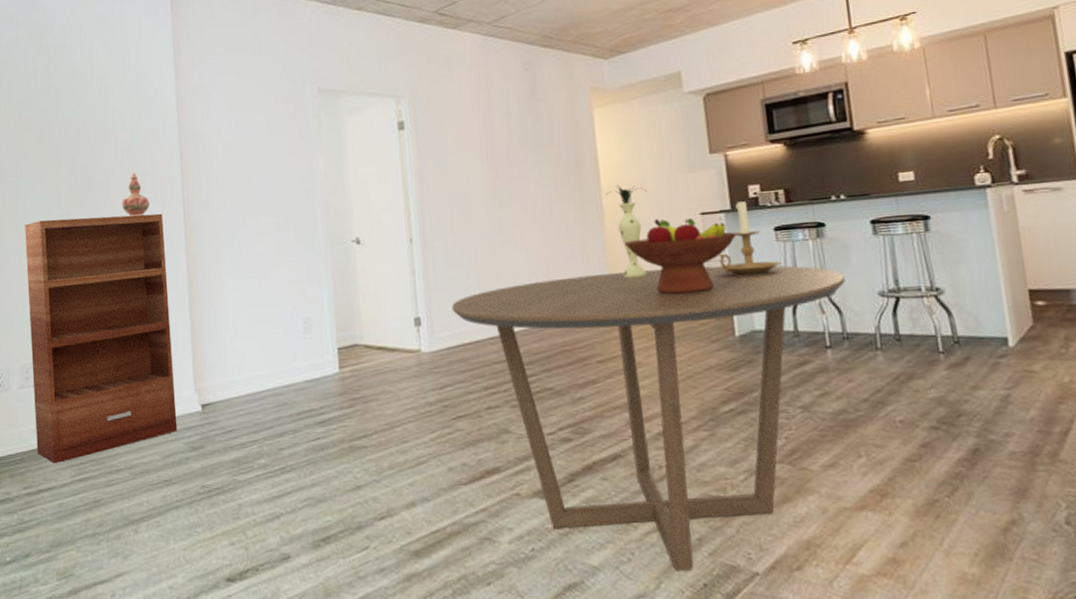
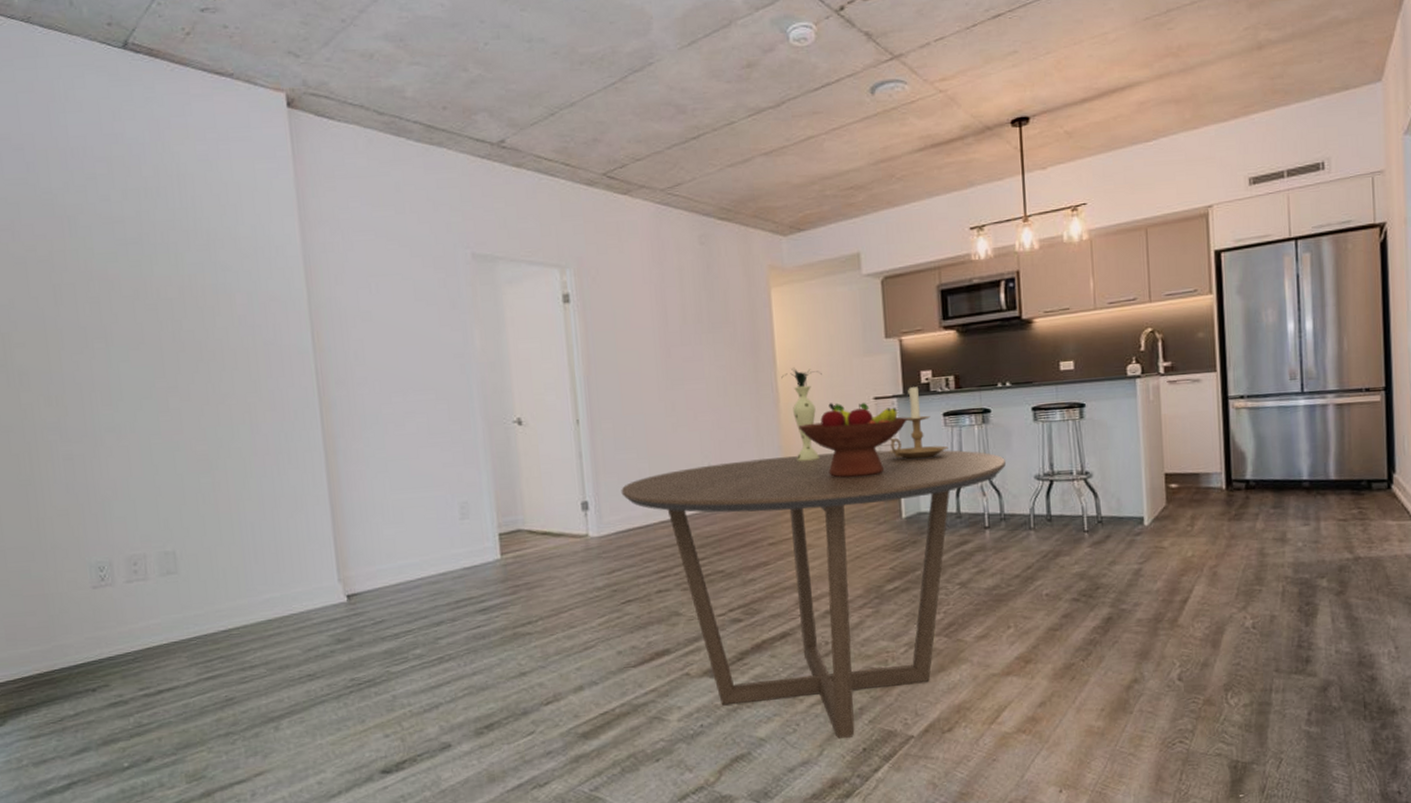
bookshelf: present [25,213,178,463] -> none [120,388,320,662]
decorative vase: present [122,172,149,217] -> none [241,341,276,392]

